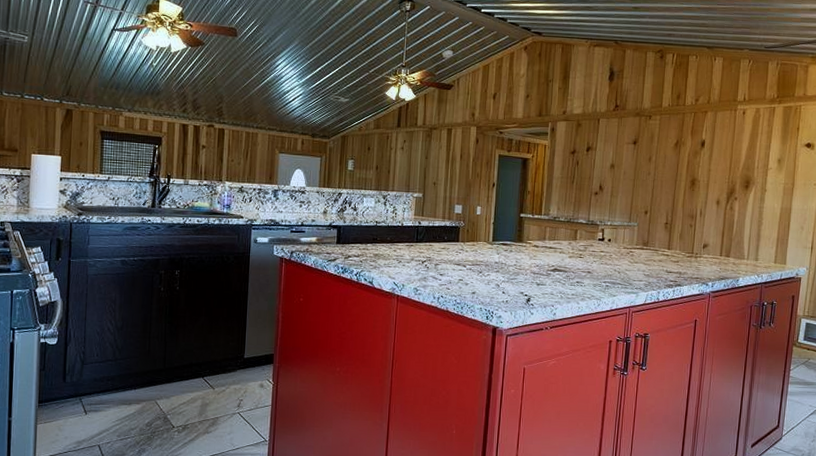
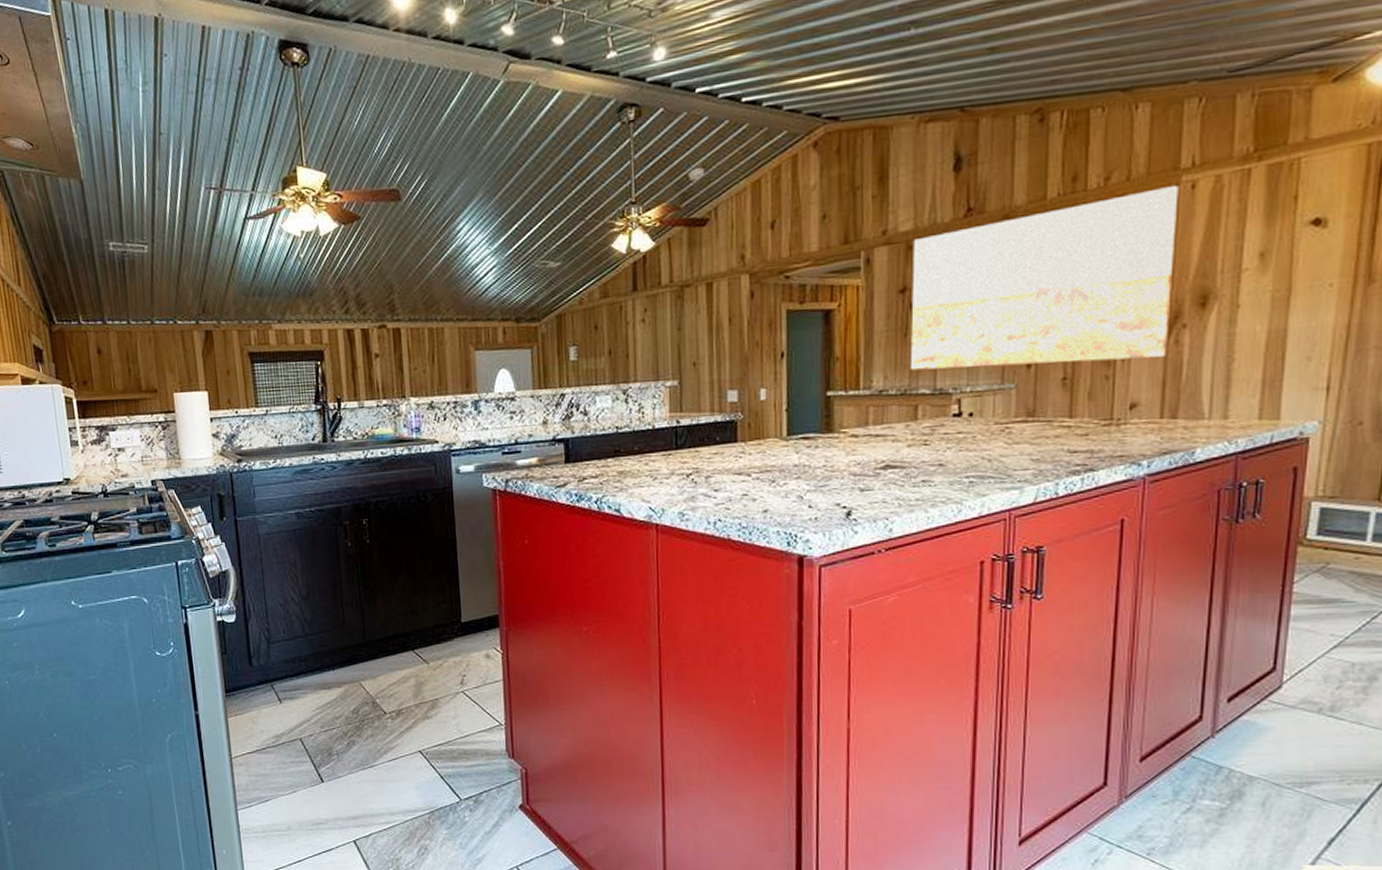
wall art: none [574,111,736,216] -> present [910,186,1179,371]

